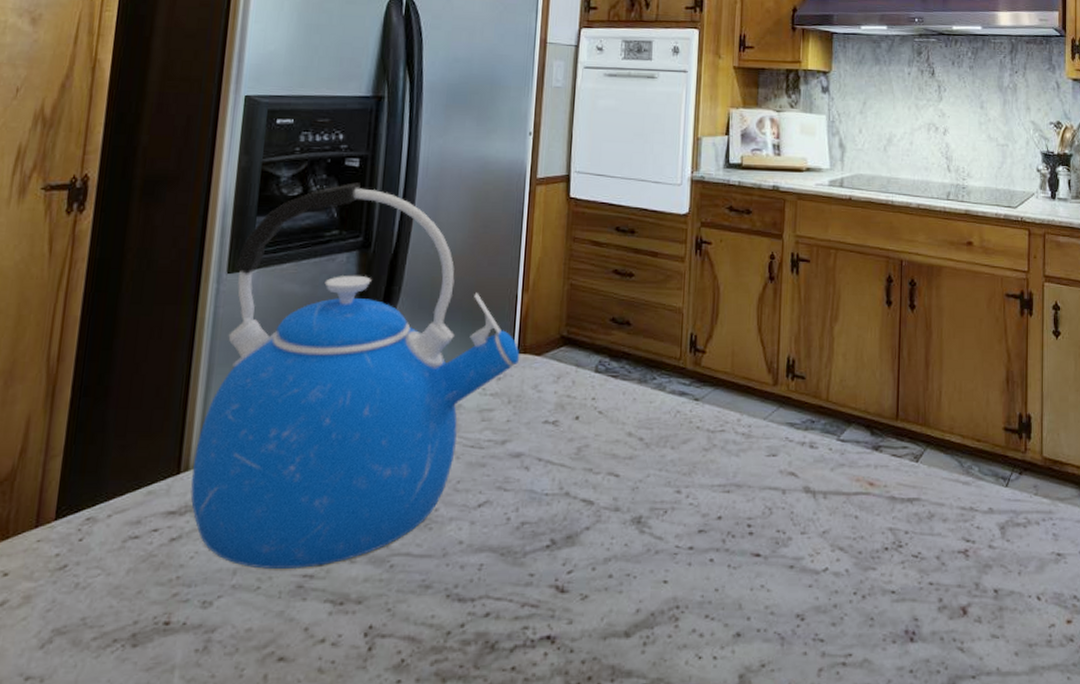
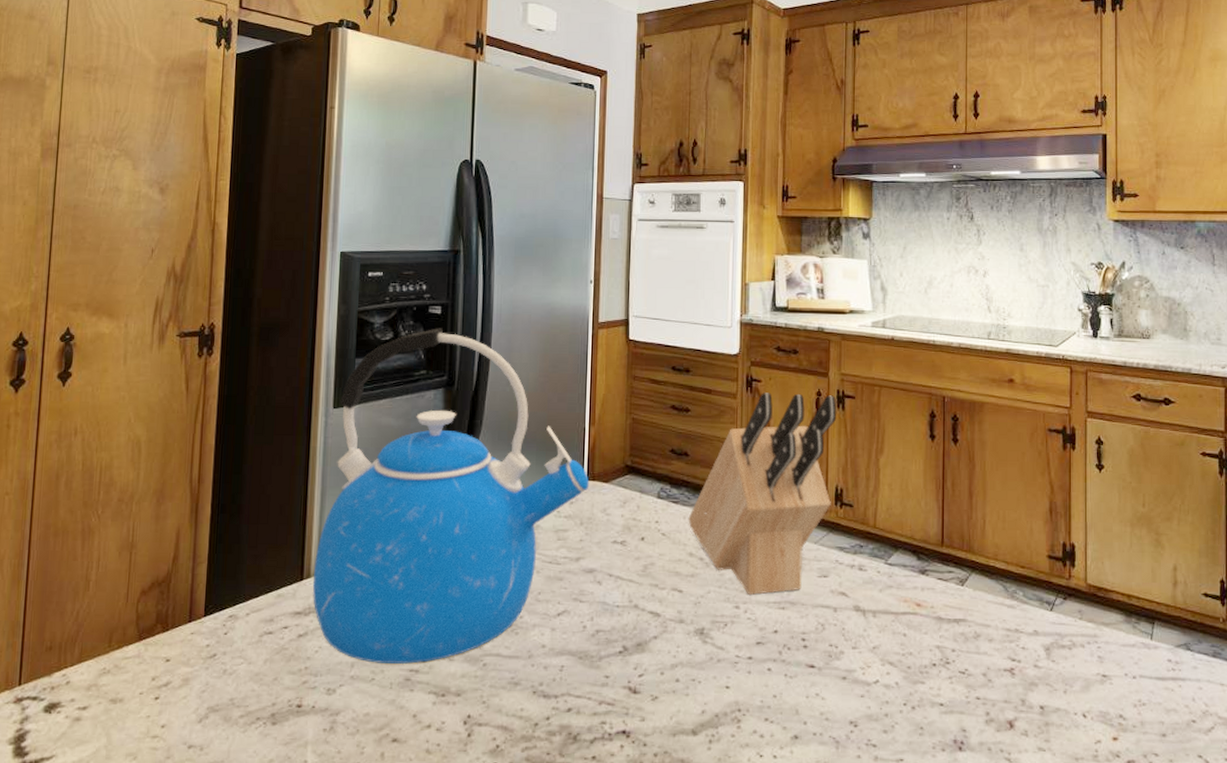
knife block: none [628,256,791,477] -> present [688,392,837,595]

